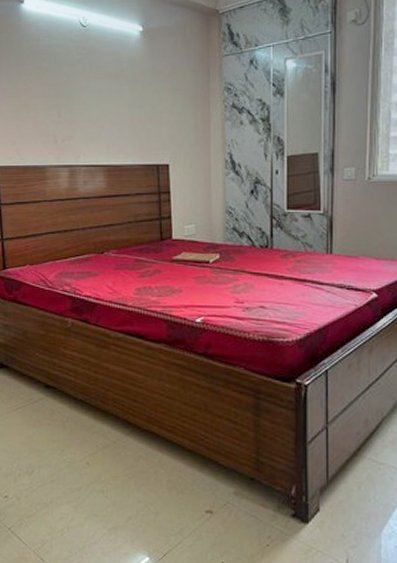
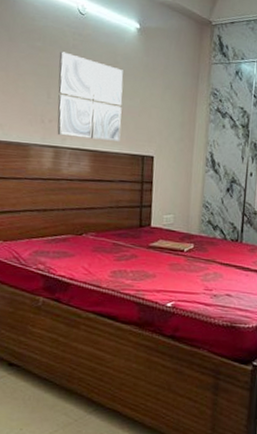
wall art: none [65,68,133,154] -> present [57,51,123,143]

